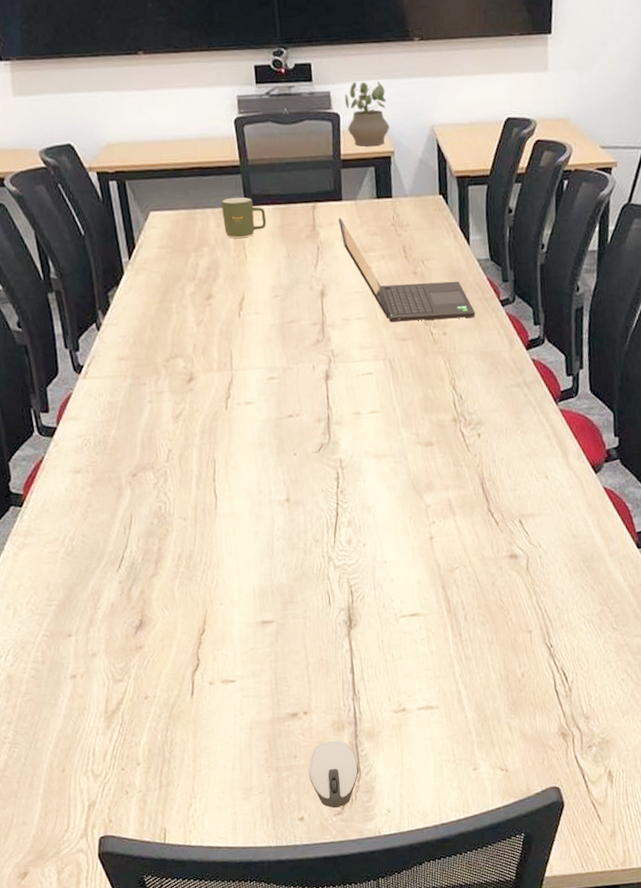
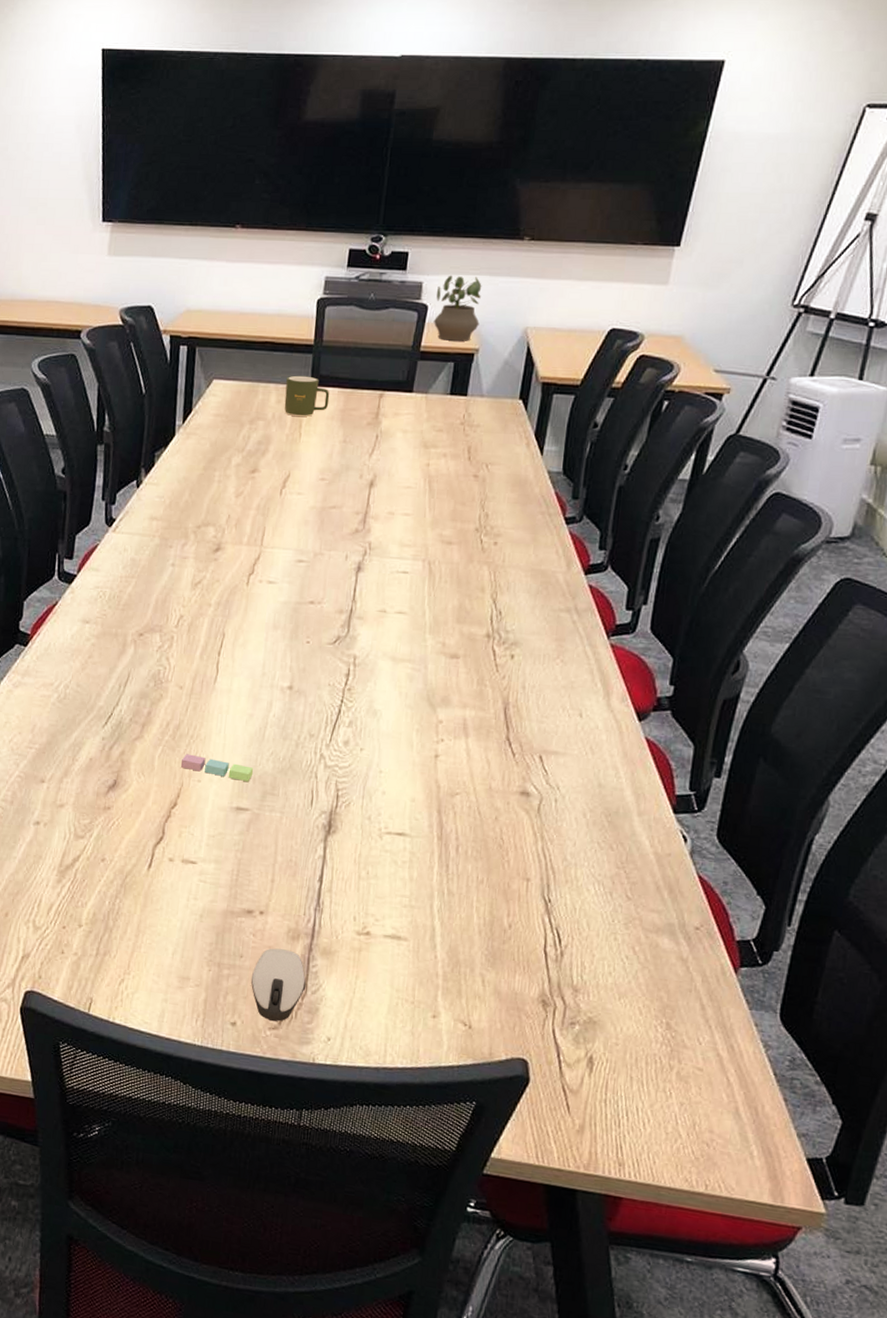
sticky notes: none [200,580,271,596] -> present [180,754,254,782]
laptop: present [338,218,475,322] -> none [404,409,534,531]

